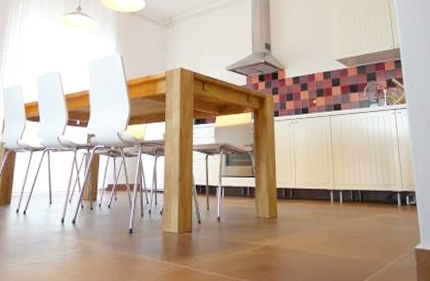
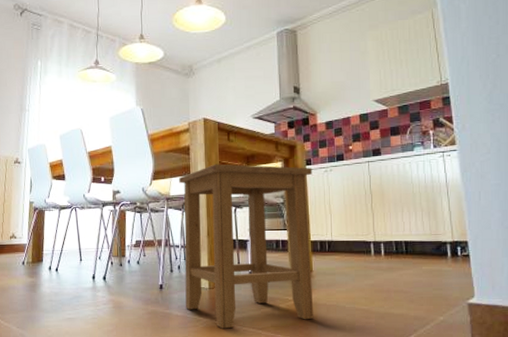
stool: none [154,112,280,274] -> present [179,164,314,329]

